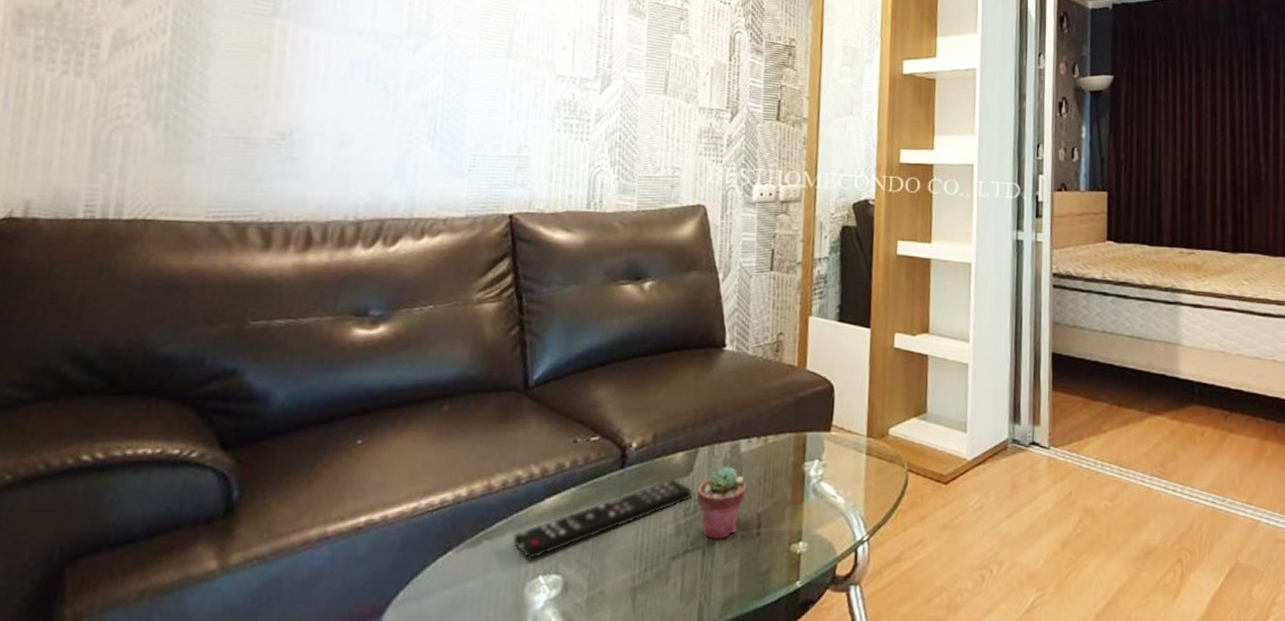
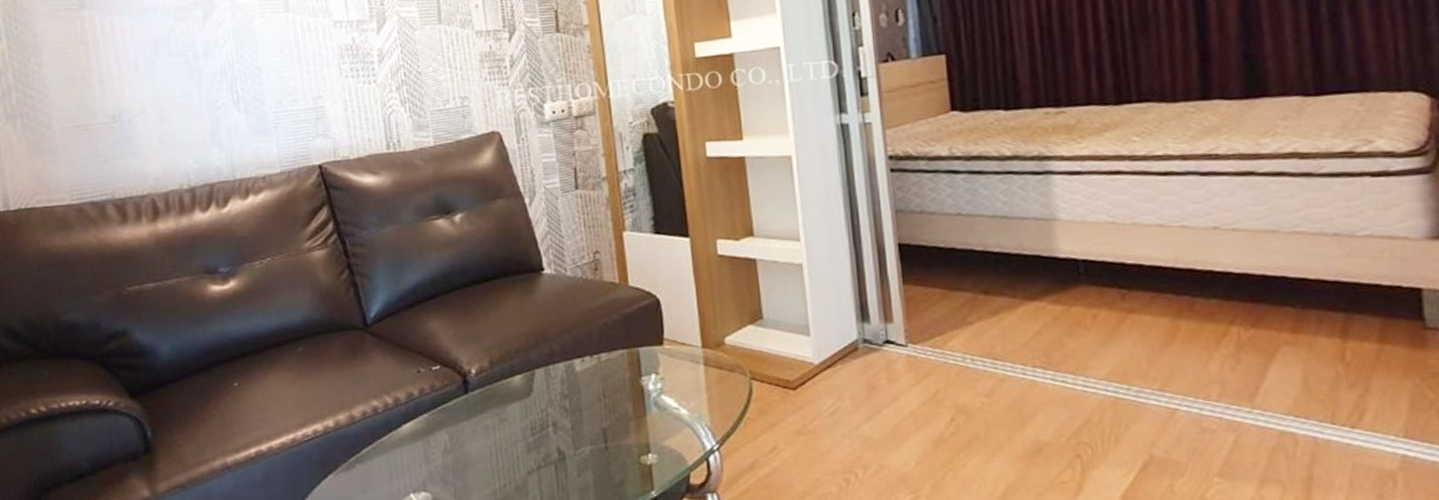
remote control: present [513,478,693,559] -> none [381,400,537,479]
potted succulent: present [697,465,747,539] -> none [541,385,588,455]

